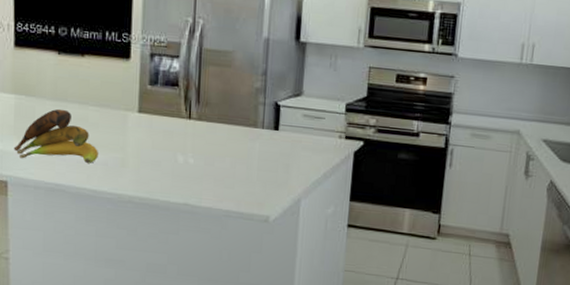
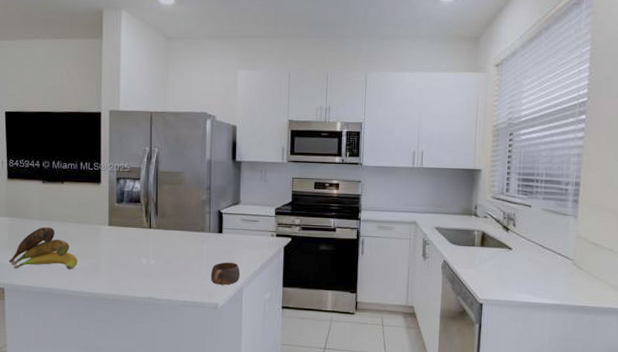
cup: none [261,166,299,195] -> present [210,262,241,285]

